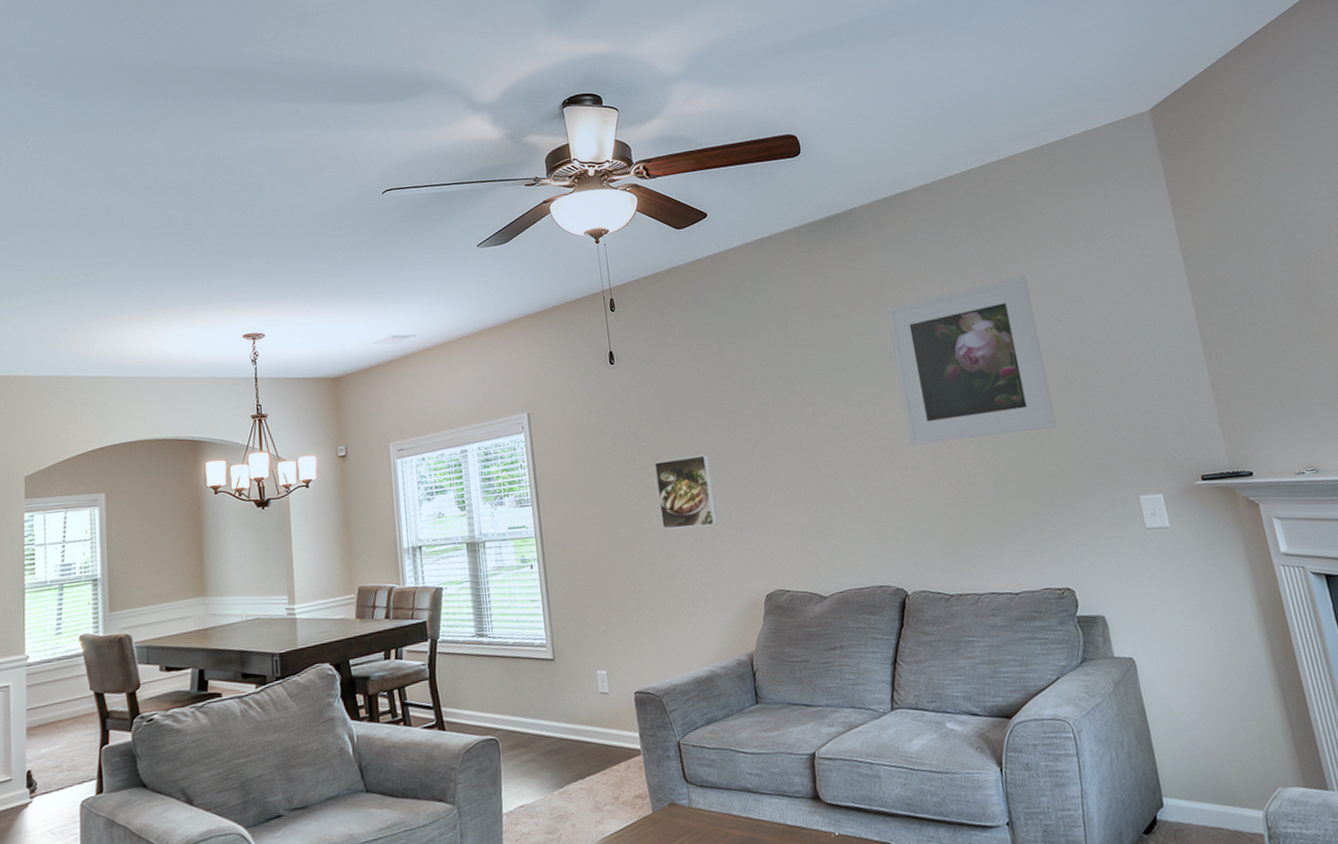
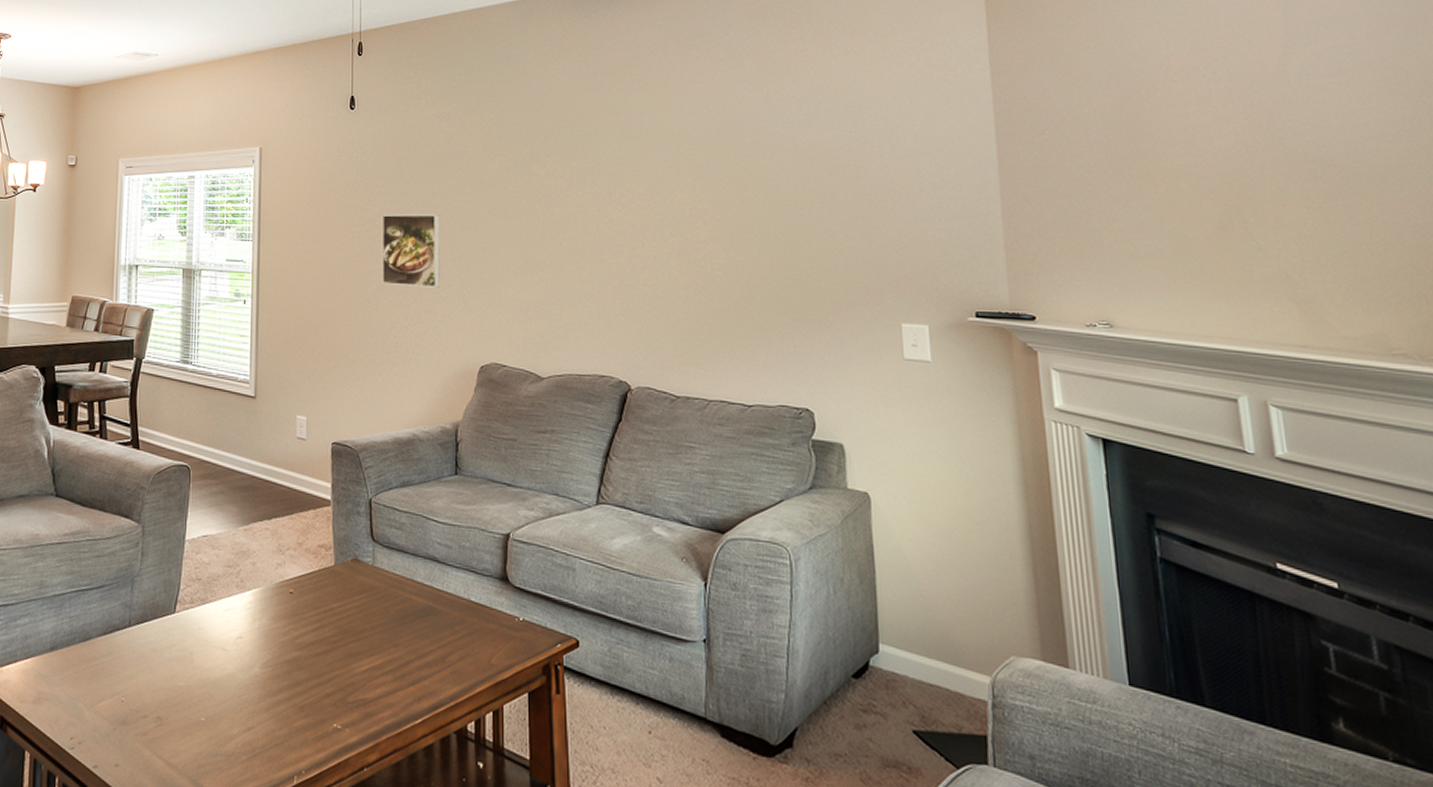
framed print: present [887,275,1057,446] -> none [650,71,820,238]

